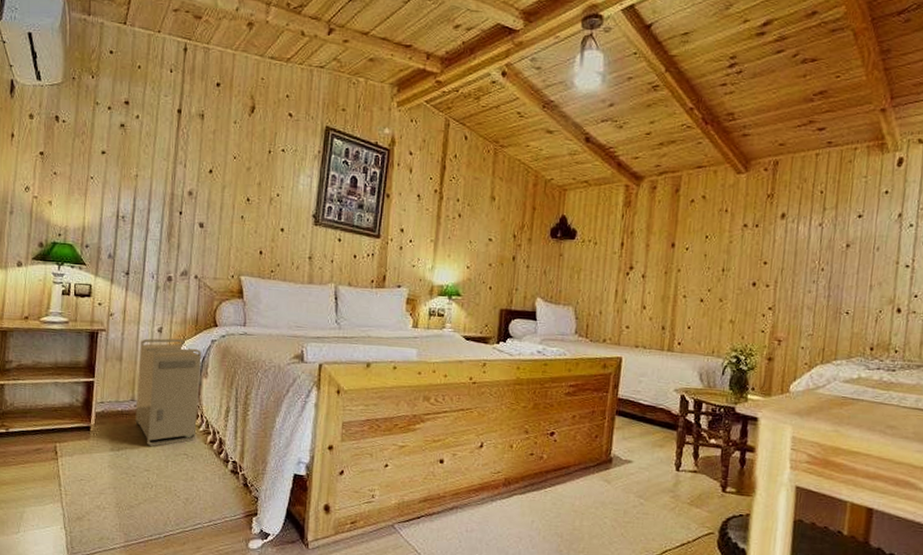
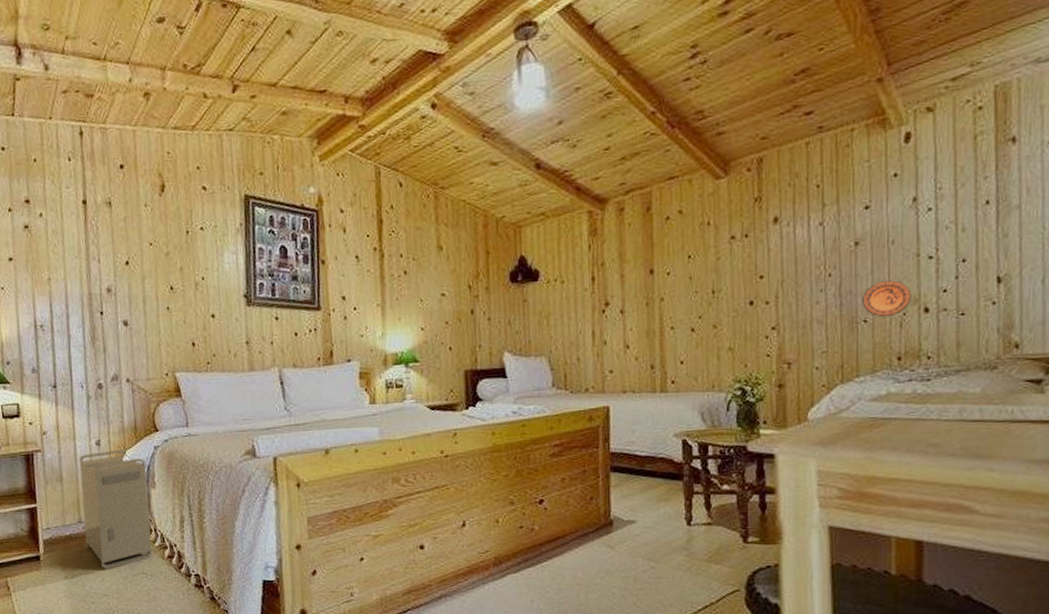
decorative plate: none [846,281,889,312] -> present [862,280,912,318]

